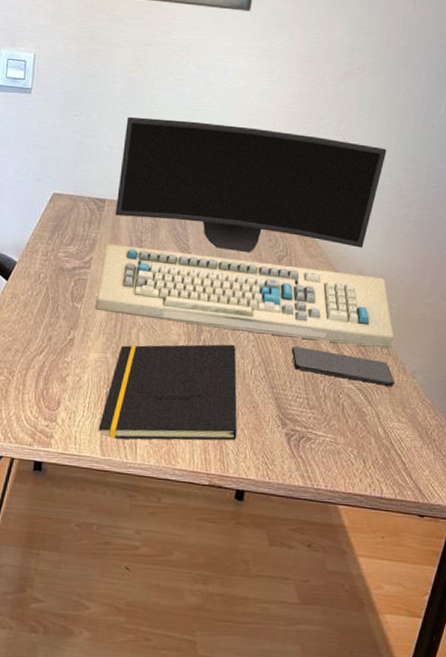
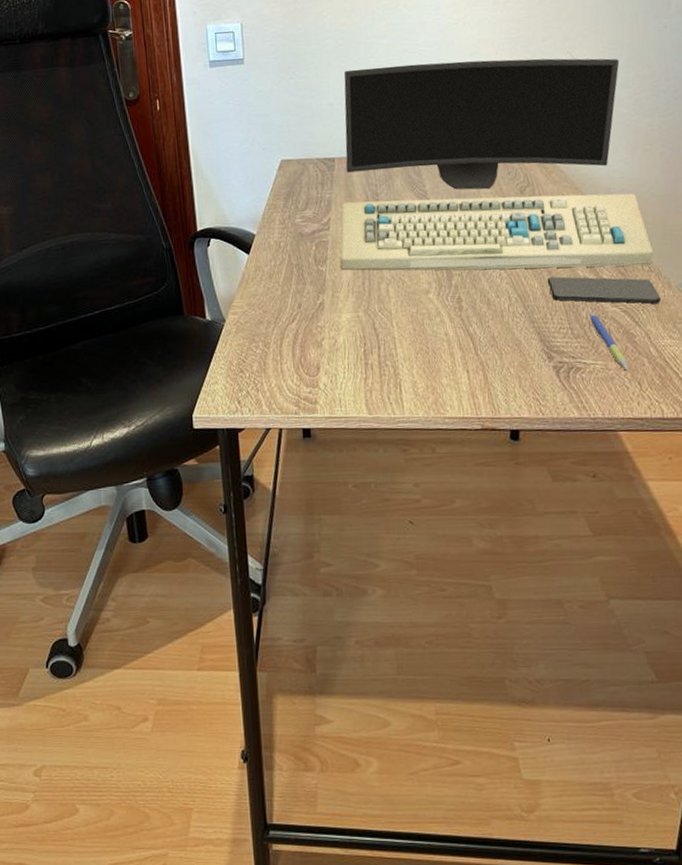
notepad: present [98,344,238,441] -> none [361,284,504,396]
pen: none [325,386,356,447] -> present [588,313,629,371]

